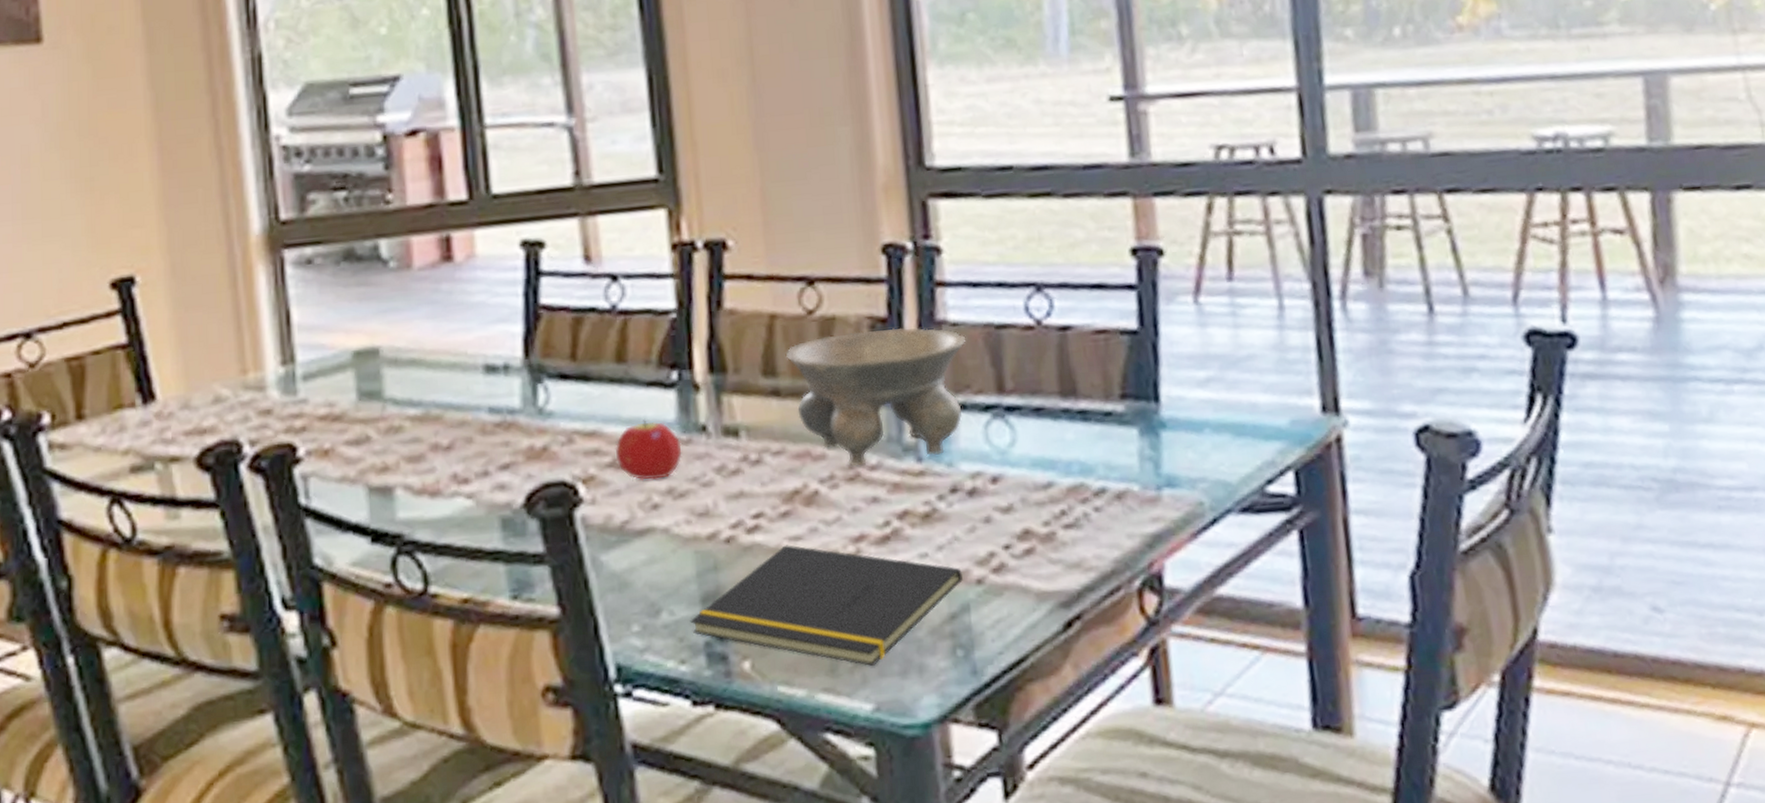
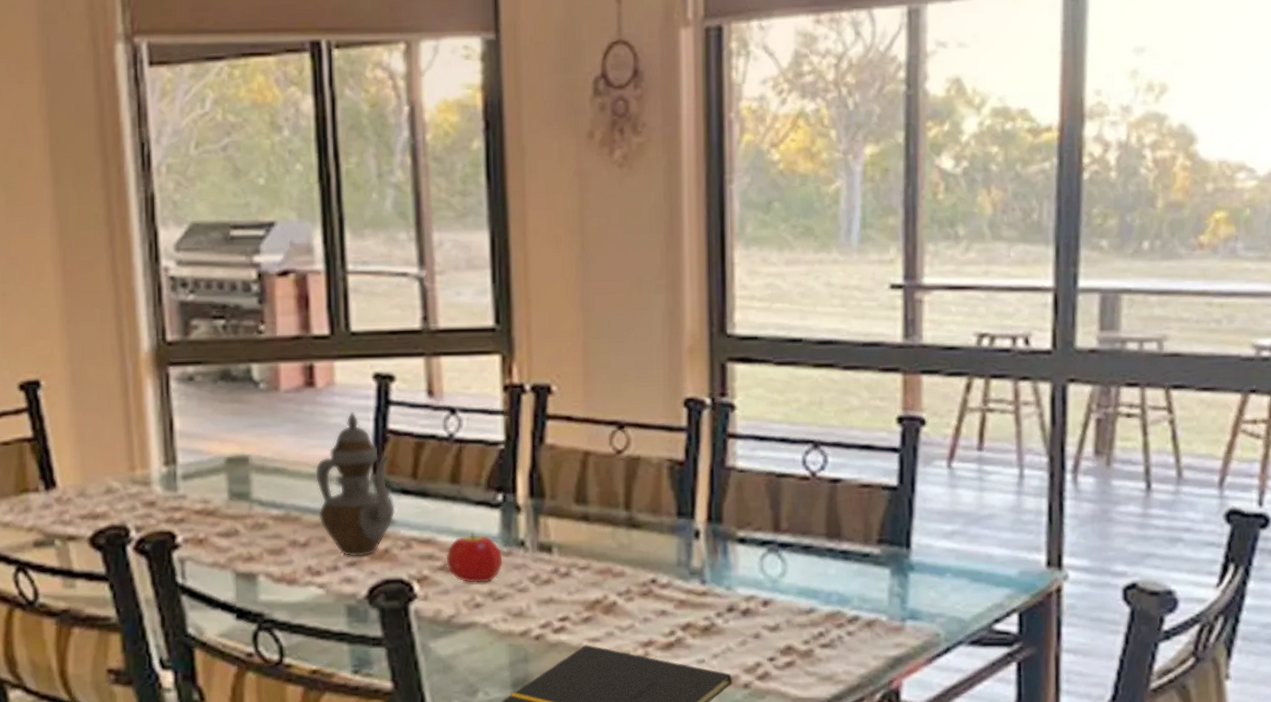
teapot: none [457,286,554,459] -> present [315,411,396,557]
bowl: present [785,327,966,467] -> none [595,470,751,584]

